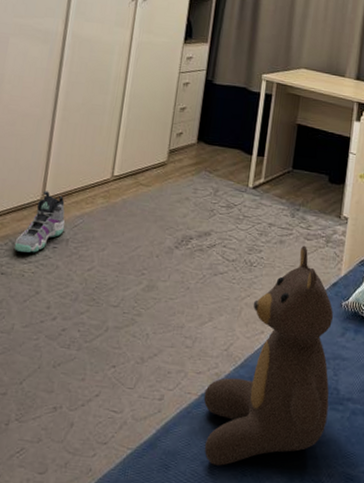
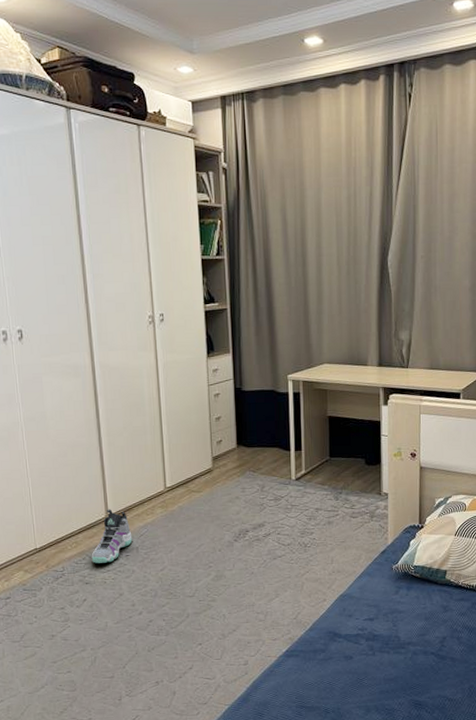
teddy bear: present [203,245,334,466] -> none [282,523,392,708]

